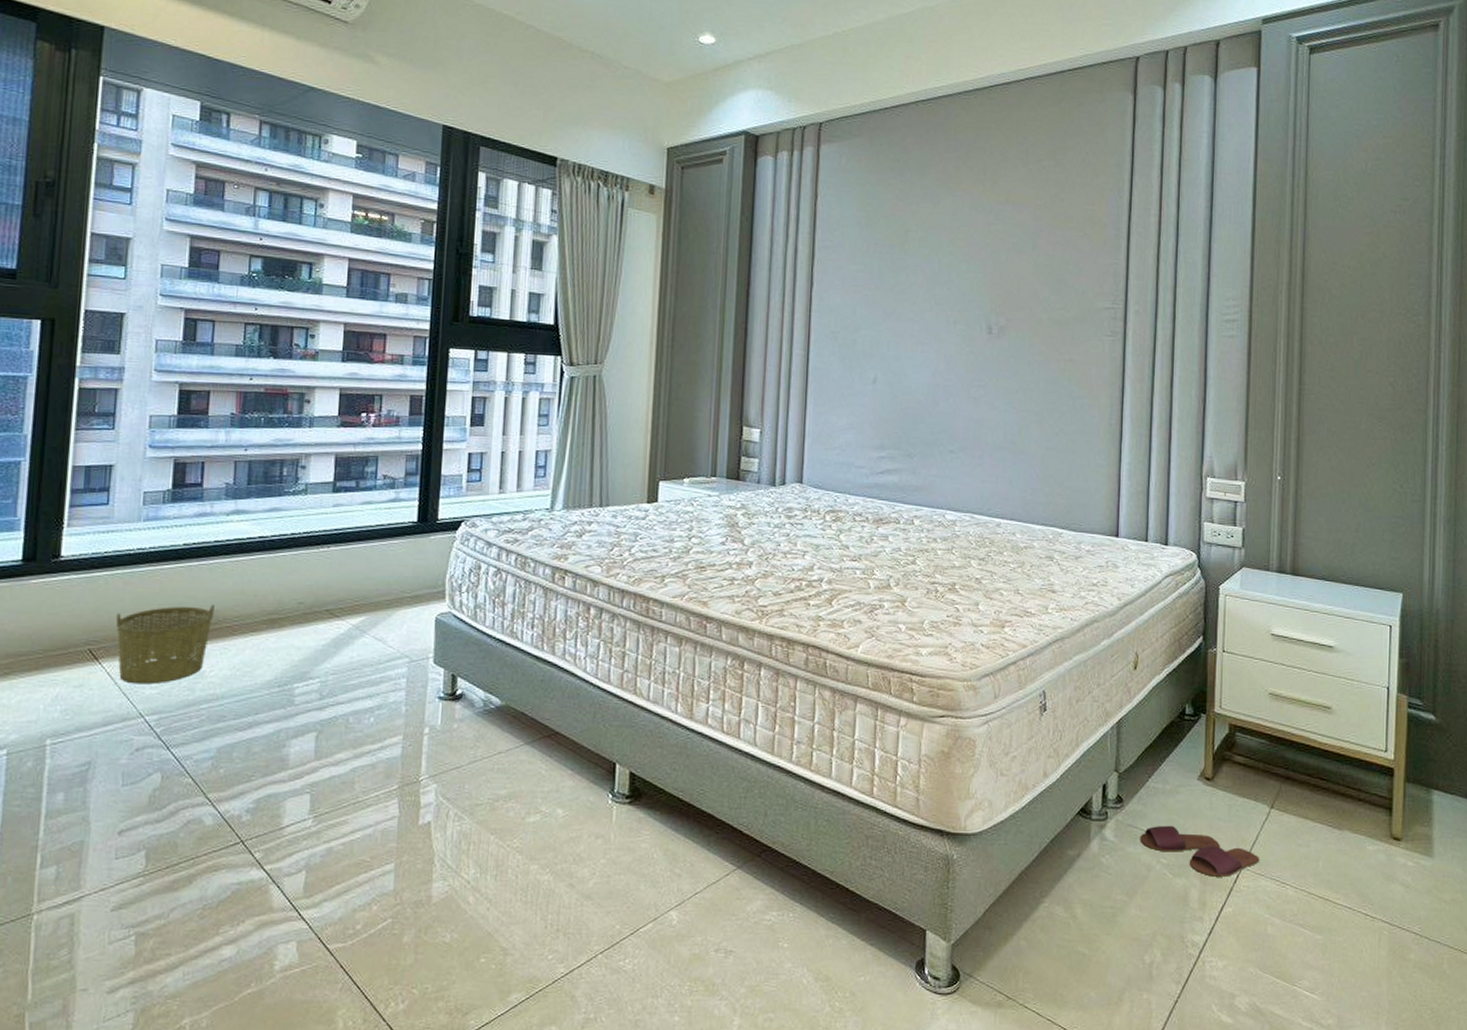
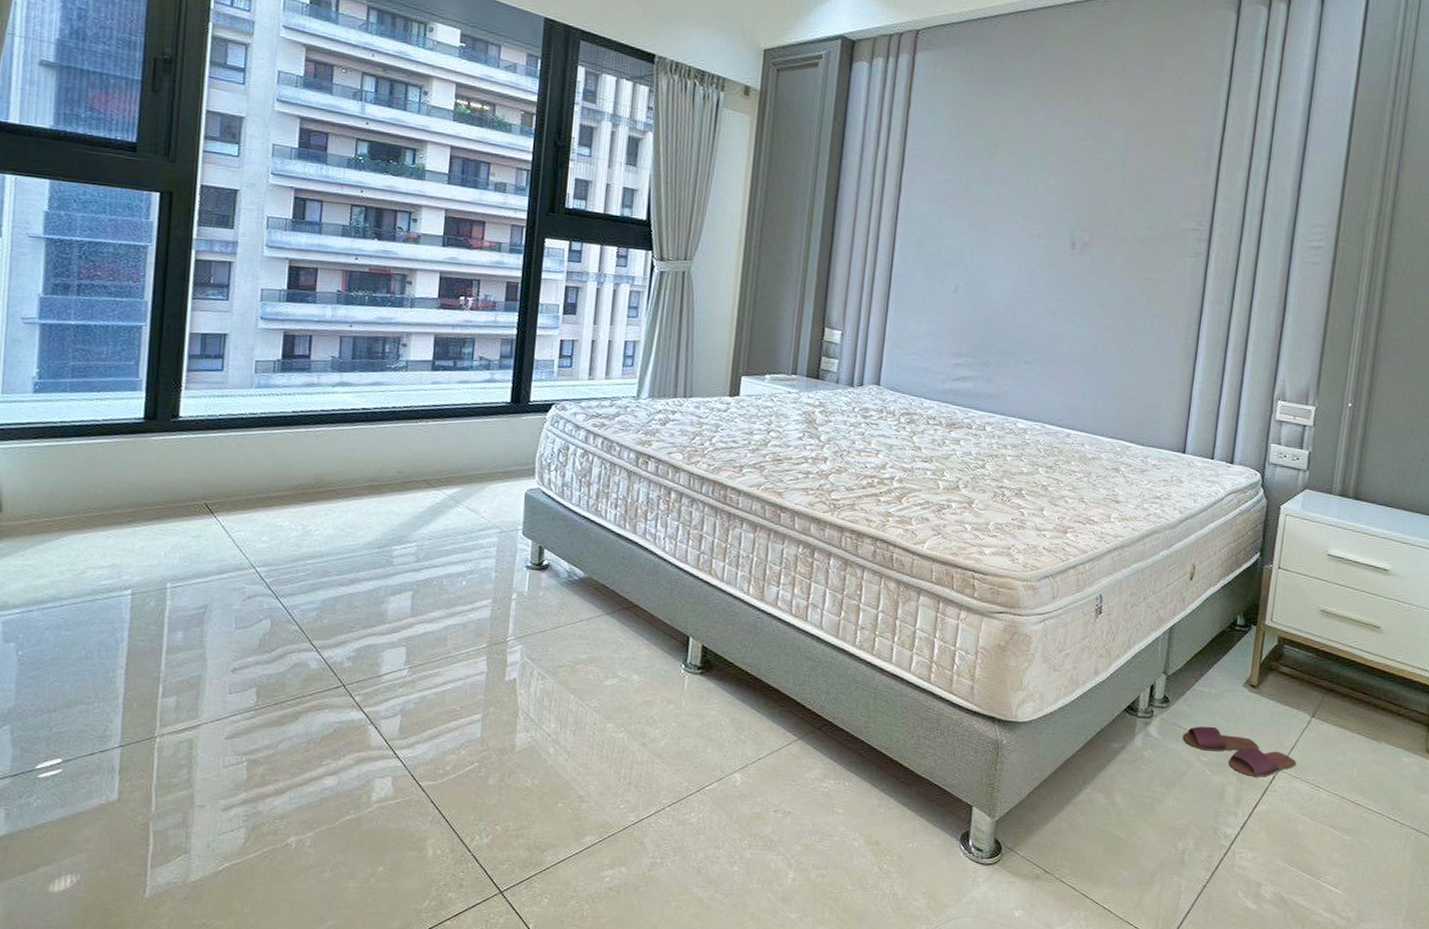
basket: present [115,605,214,685] -> none [229,469,320,539]

